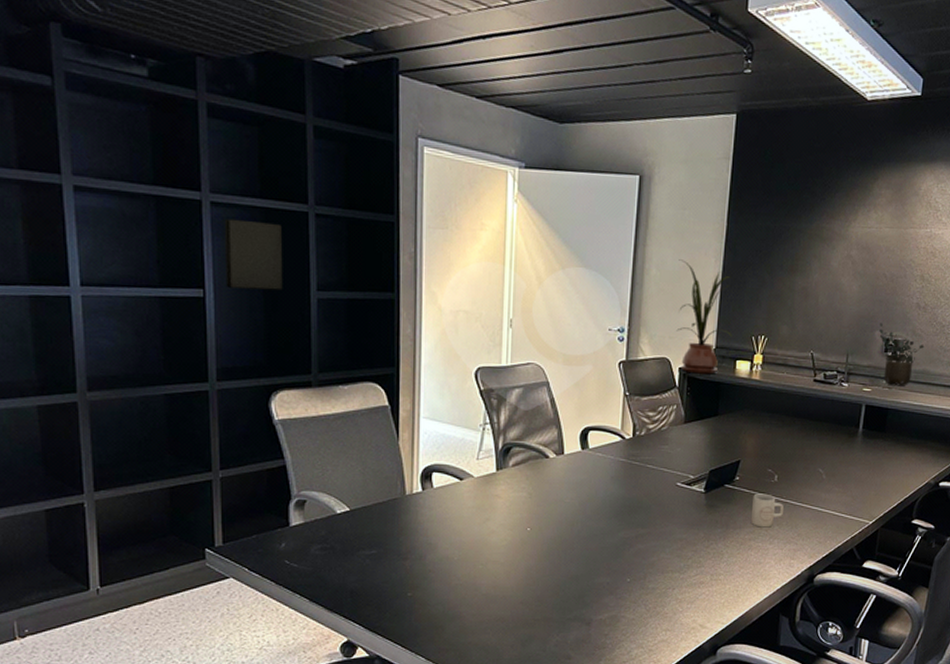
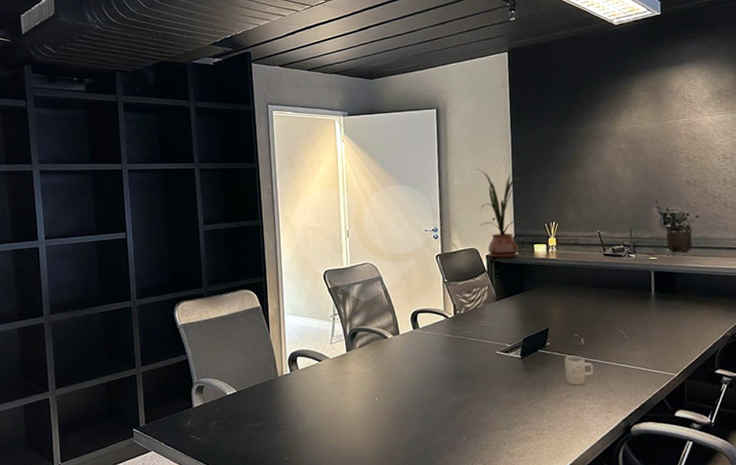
binder: present [224,218,283,291] -> none [137,179,180,230]

